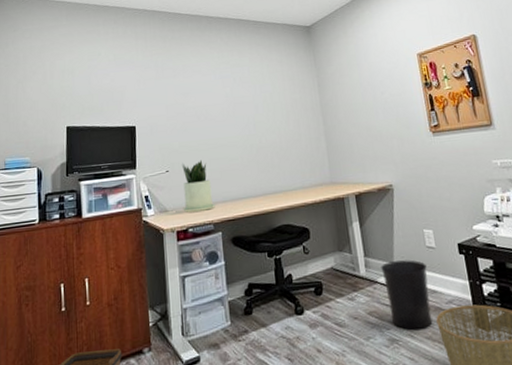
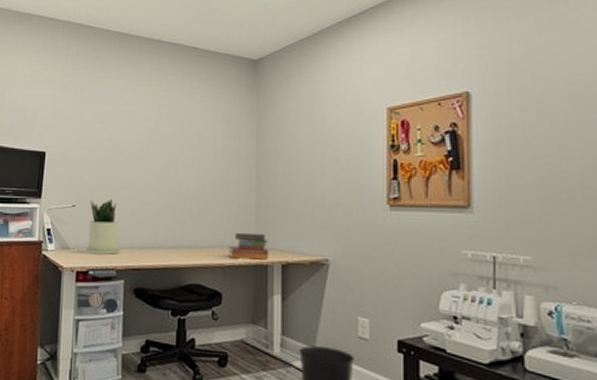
books: none [309,171,344,197] -> present [228,232,269,260]

